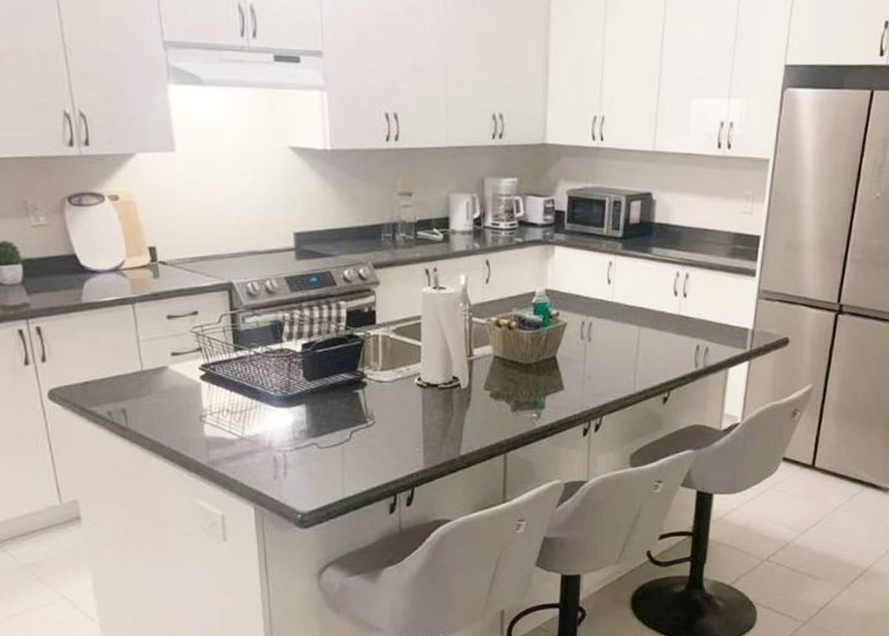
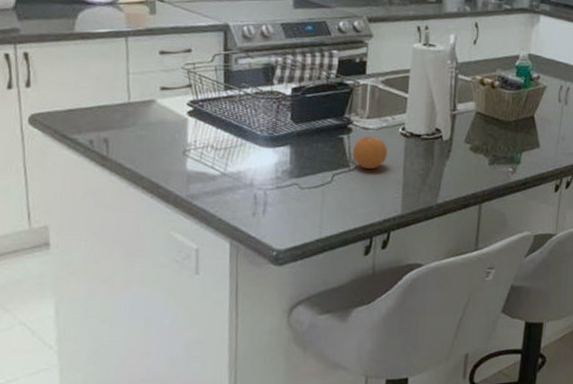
fruit: none [369,389,405,423] -> present [353,135,387,169]

